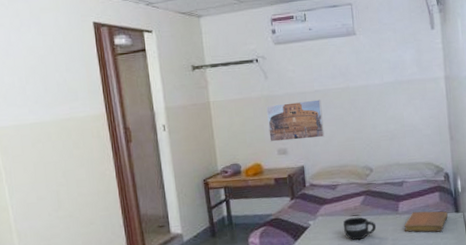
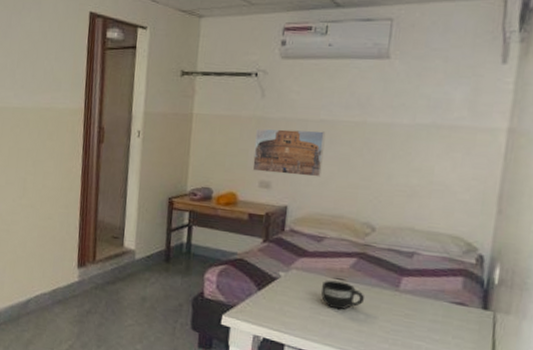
notebook: present [404,211,448,232] -> none [403,293,470,328]

